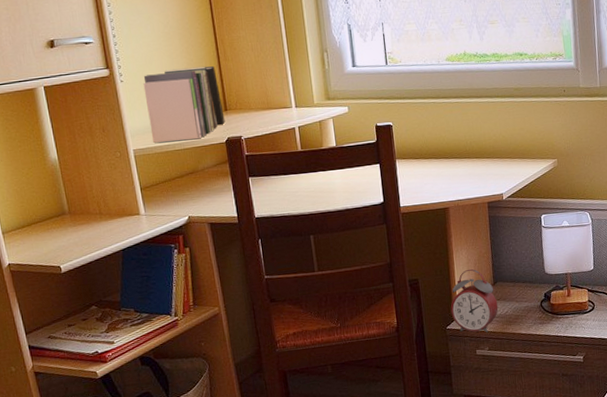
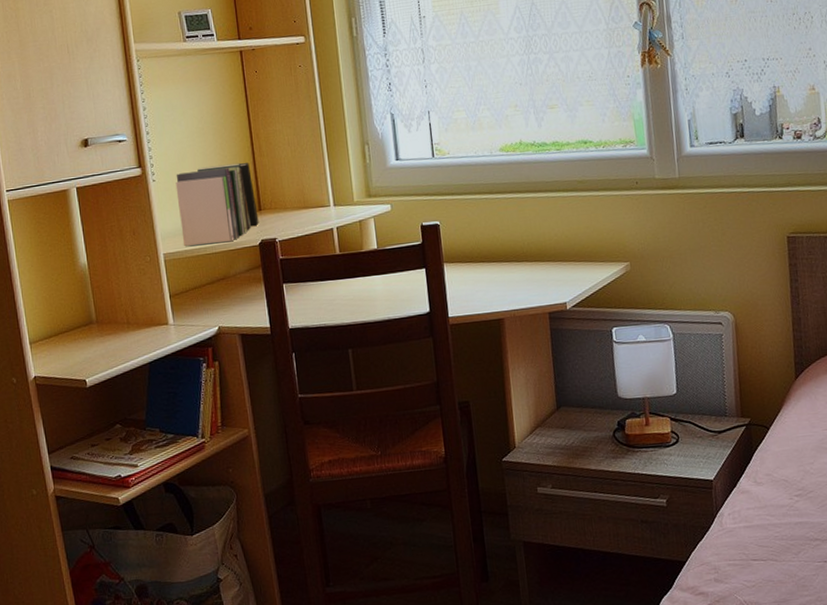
alarm clock: present [450,269,499,333] -> none [506,390,563,467]

